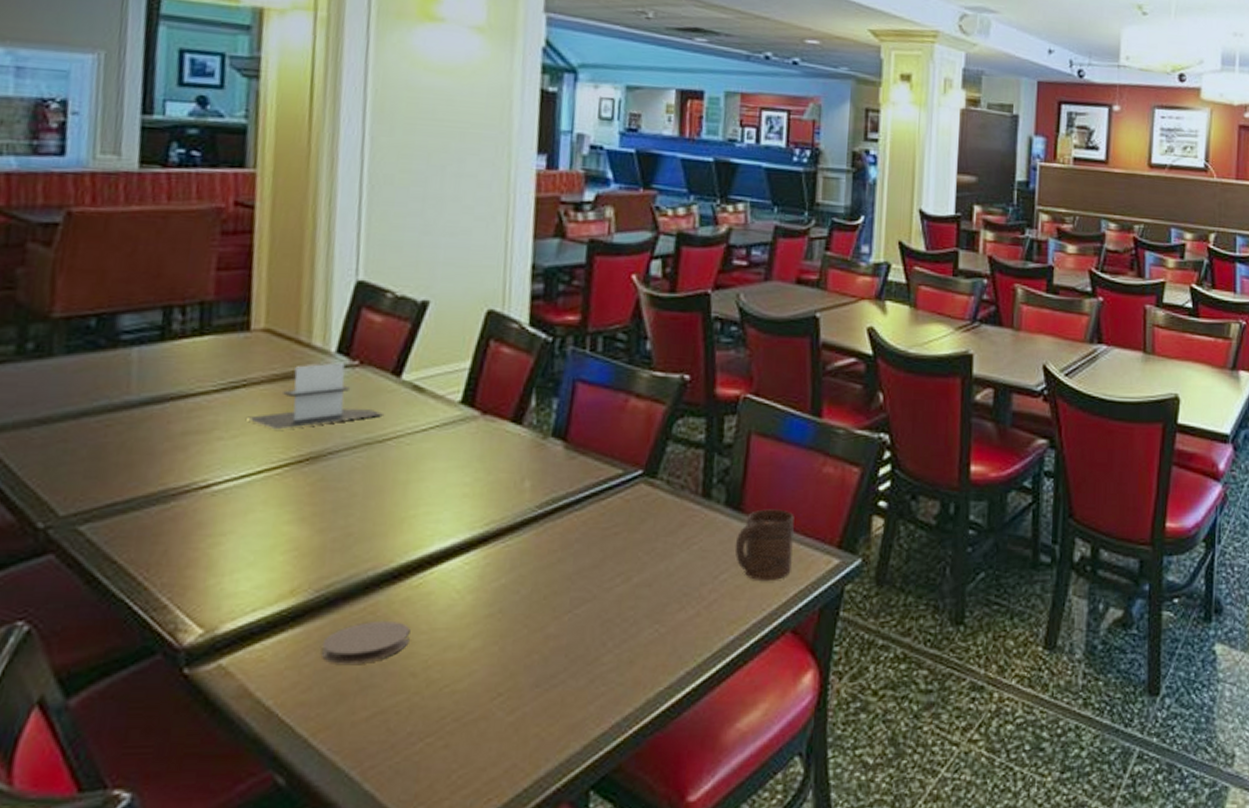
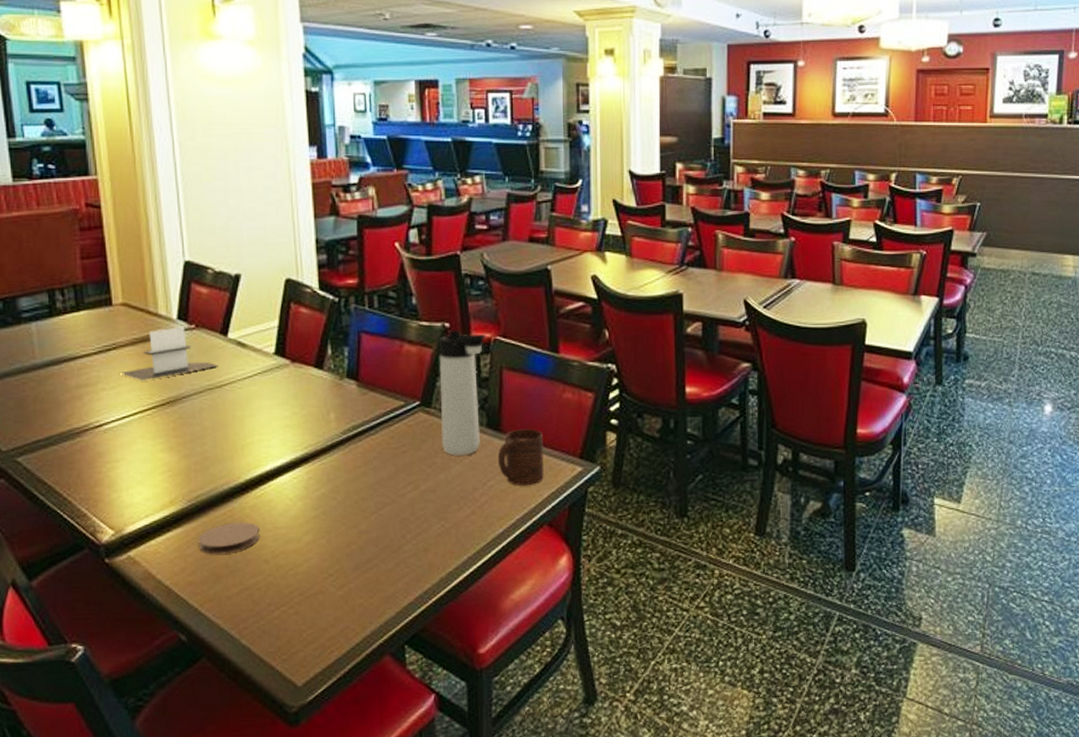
thermos bottle: none [664,383,735,540] -> present [439,330,487,456]

